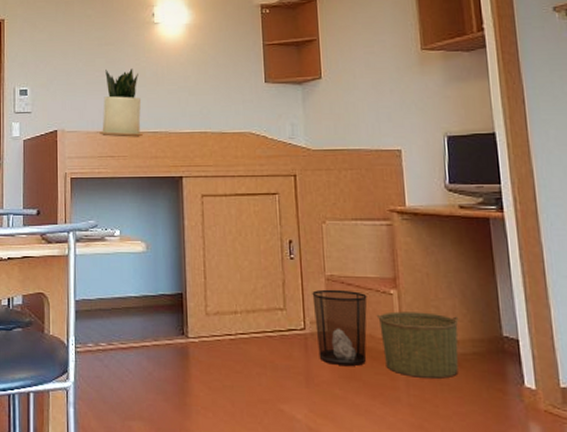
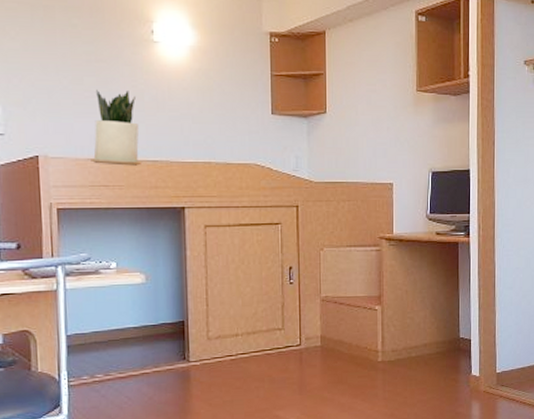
waste bin: present [312,289,367,366] -> none [308,308,356,373]
basket: present [376,311,459,379] -> none [362,323,428,377]

